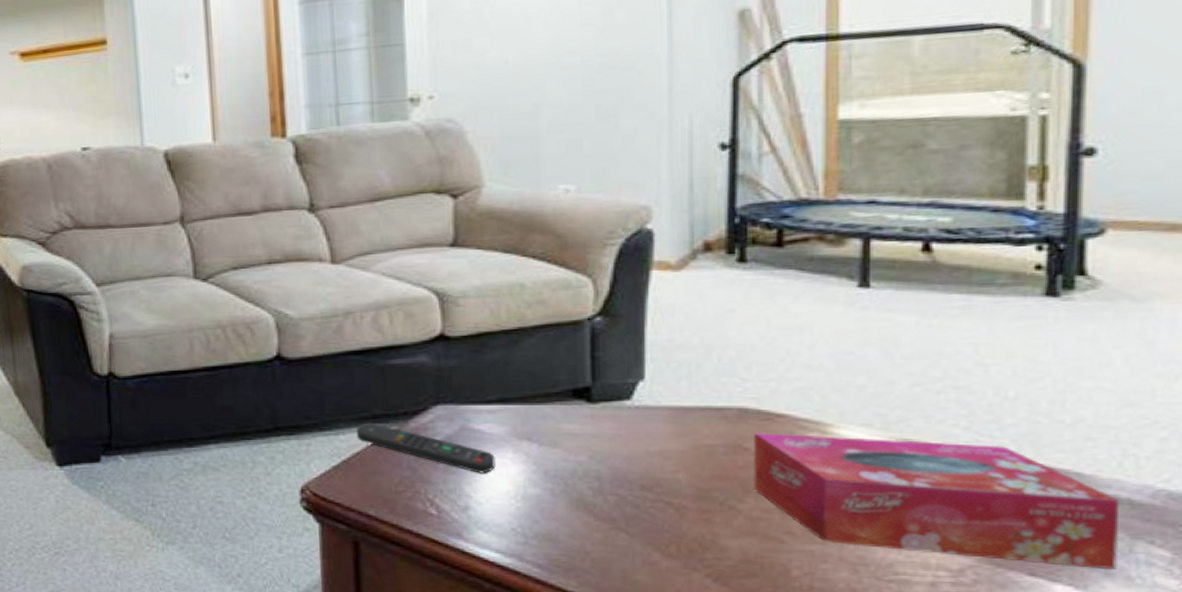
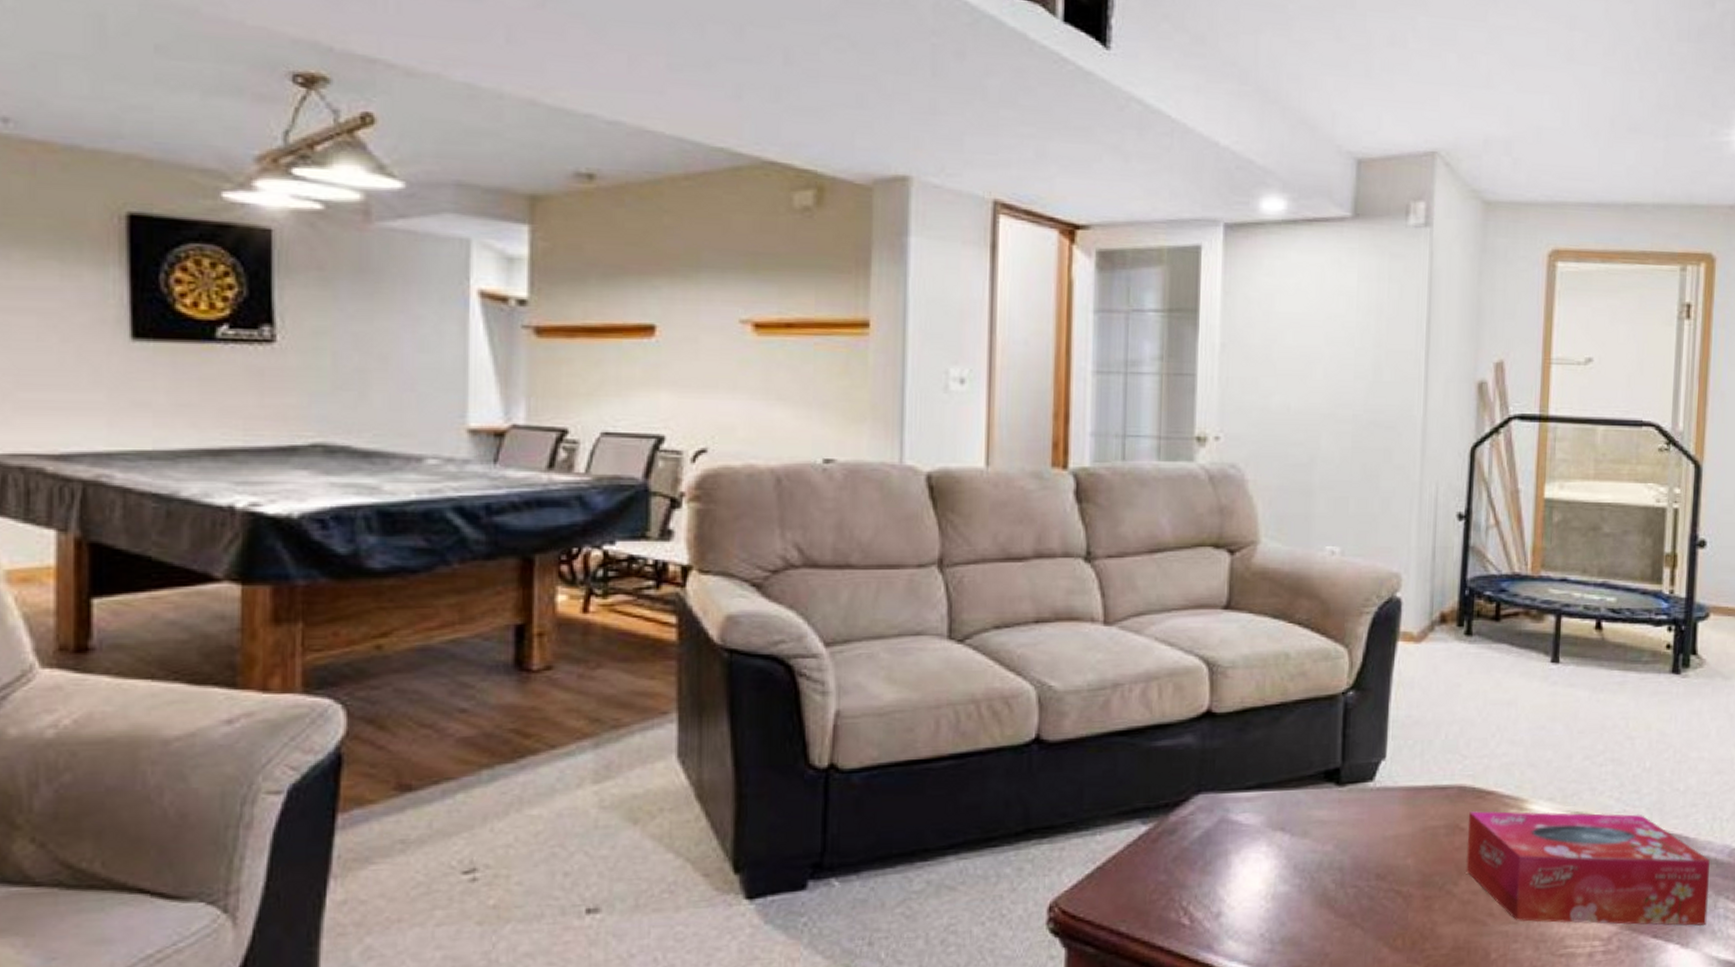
remote control: present [356,422,496,474] -> none [1114,817,1250,872]

